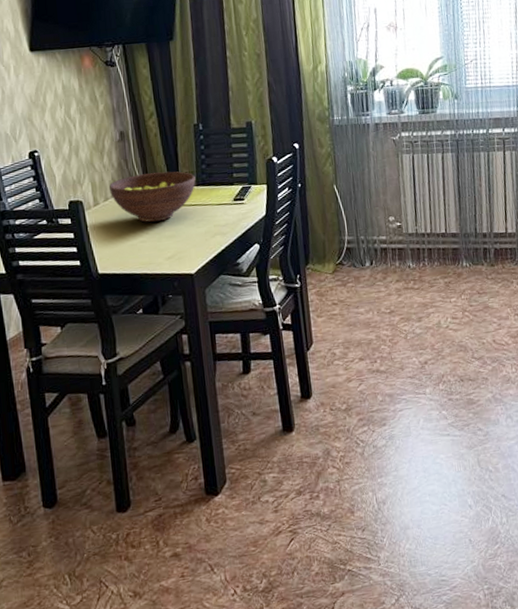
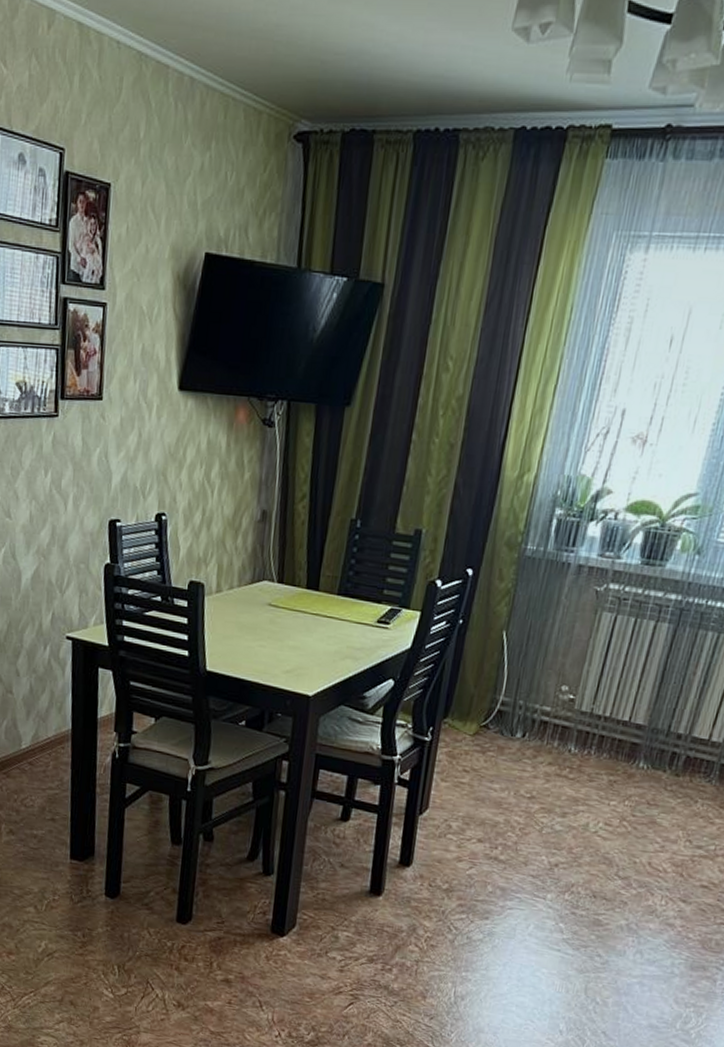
fruit bowl: present [109,171,196,223] -> none [236,566,338,628]

